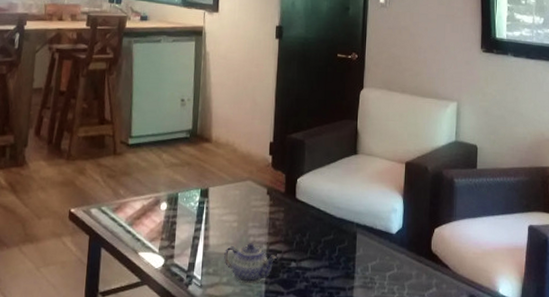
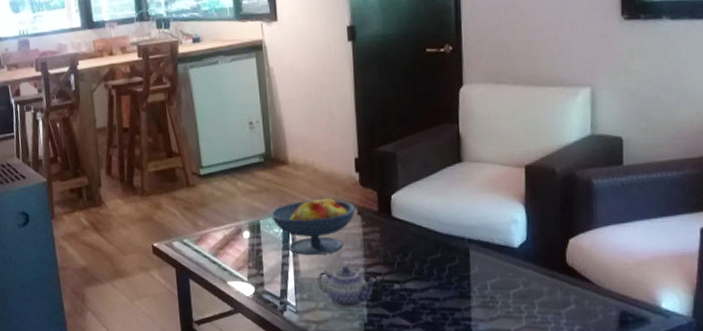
fruit bowl: none [188,174,266,230] -> present [270,195,356,255]

